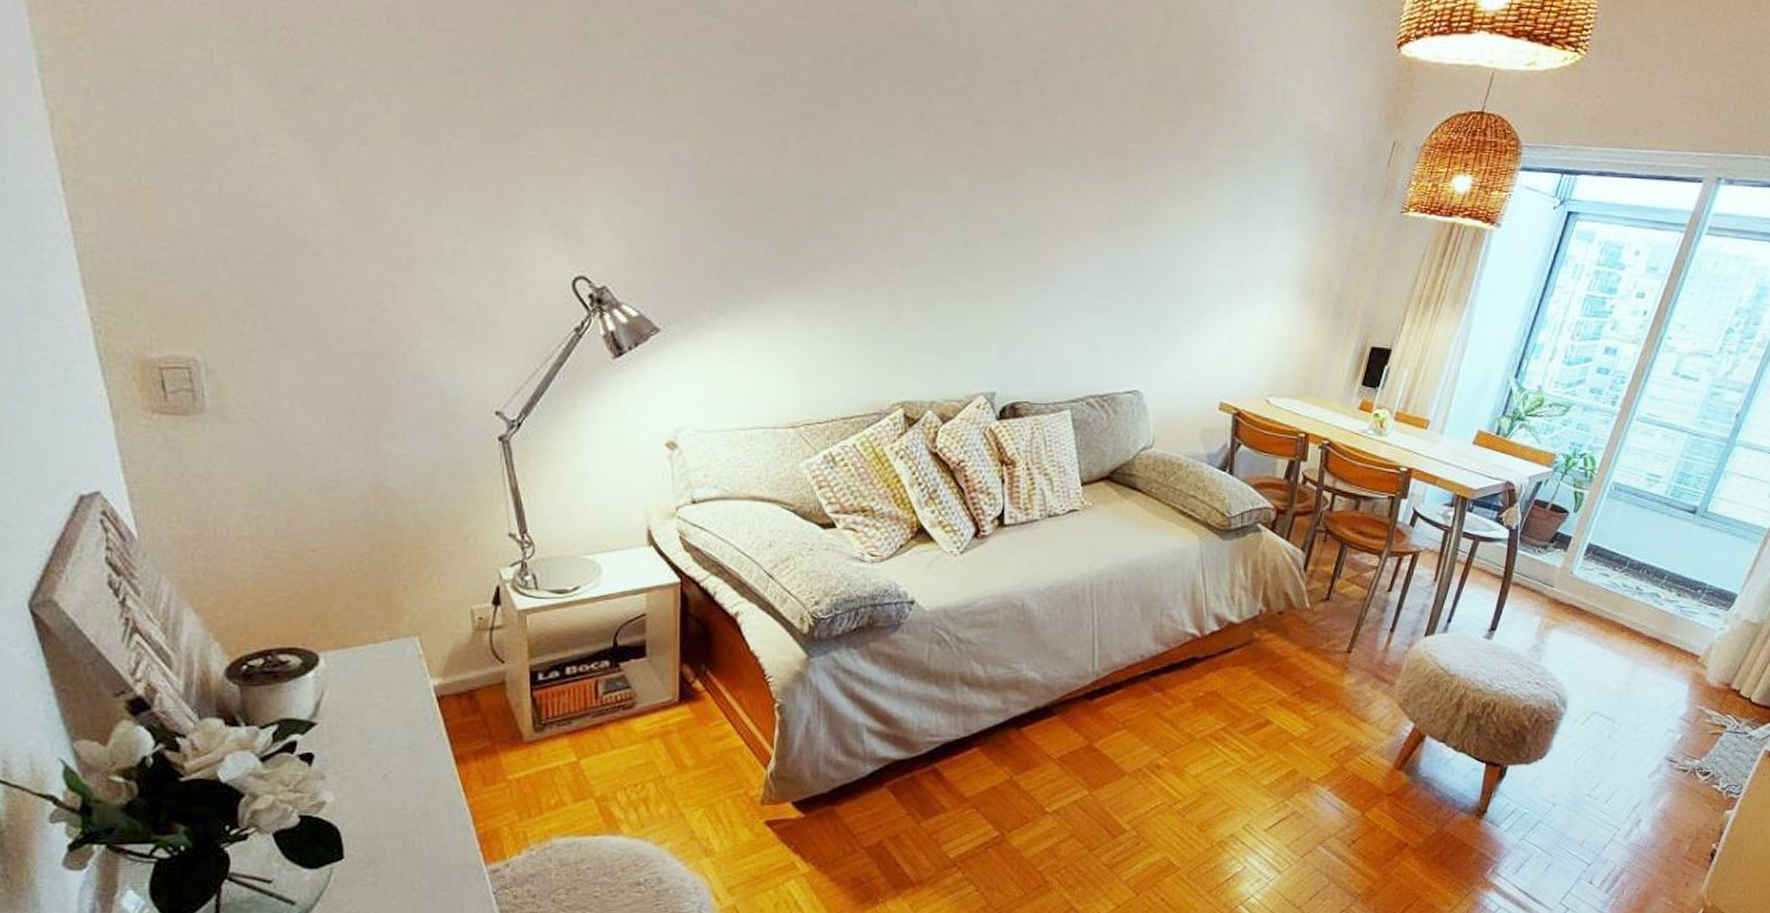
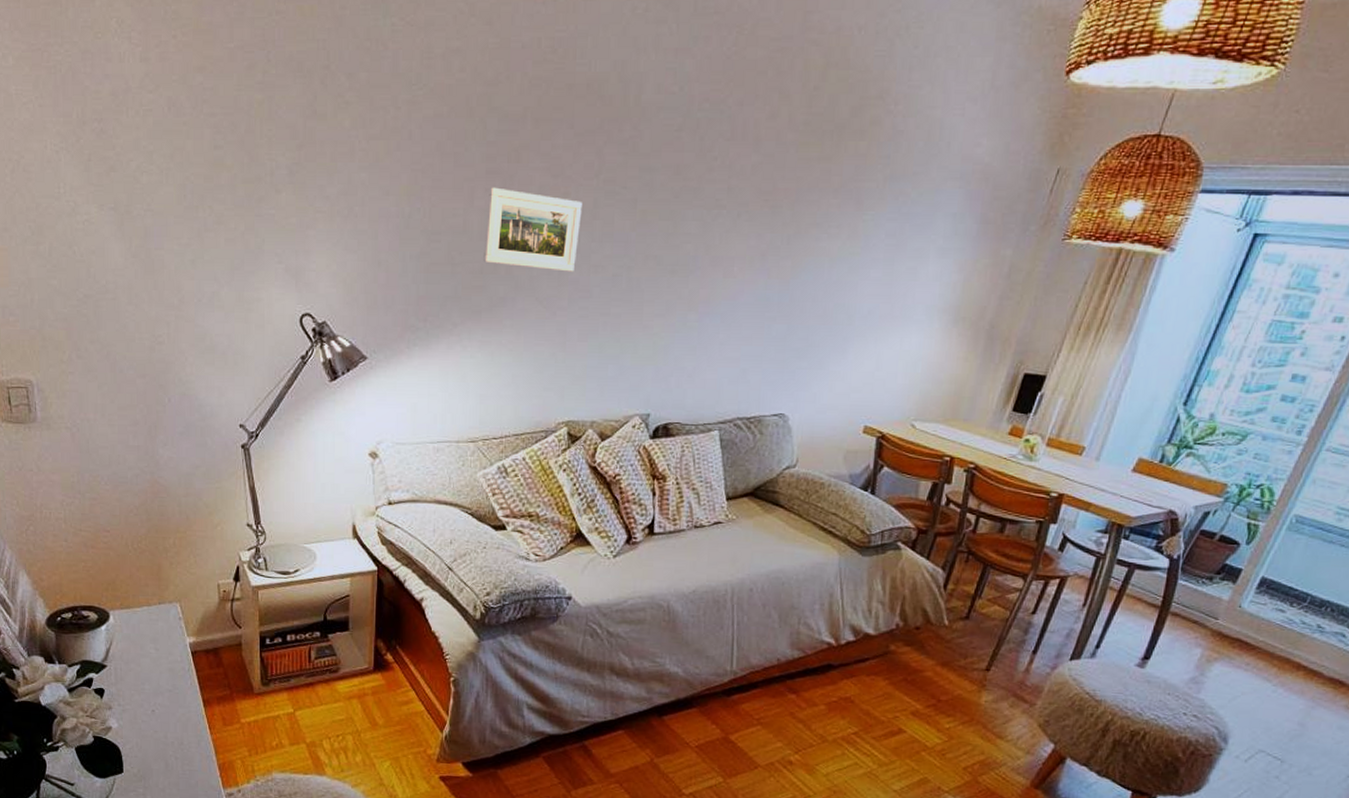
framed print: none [799,134,912,234] -> present [483,187,582,272]

